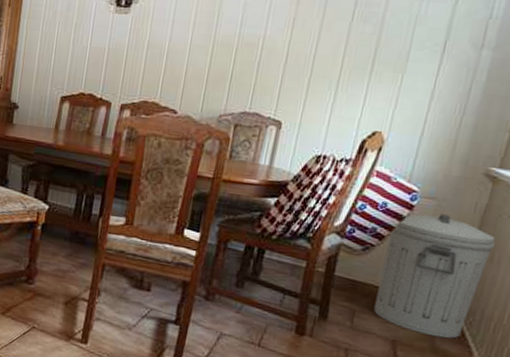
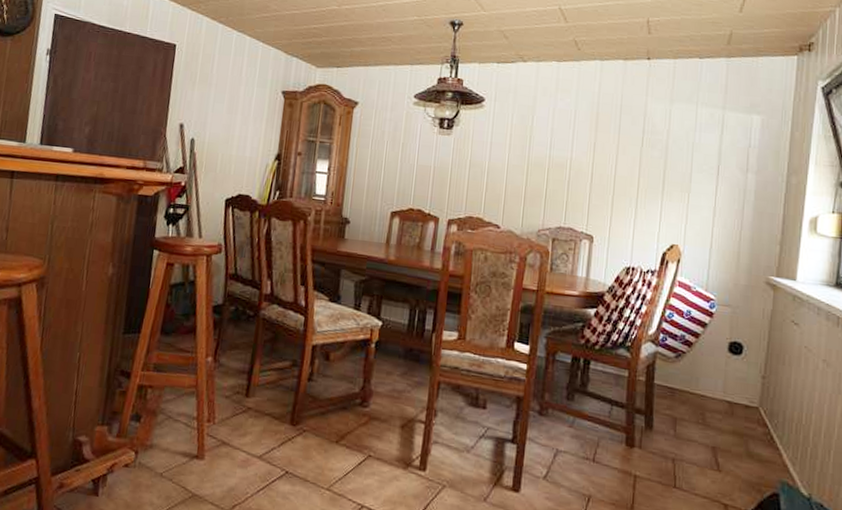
trash can: present [373,214,496,339] -> none [692,320,785,442]

